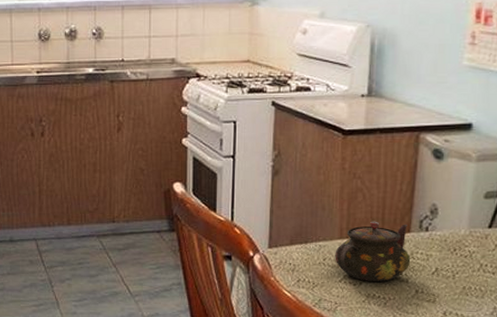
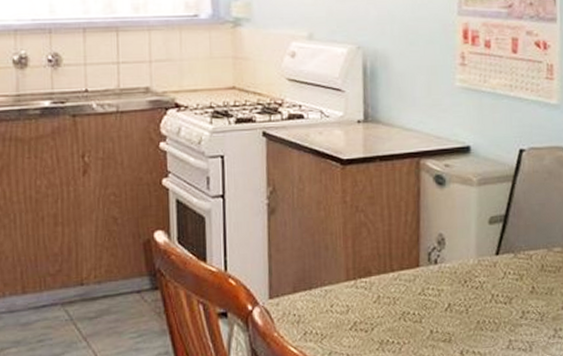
teapot: present [335,221,411,282] -> none [342,257,423,326]

